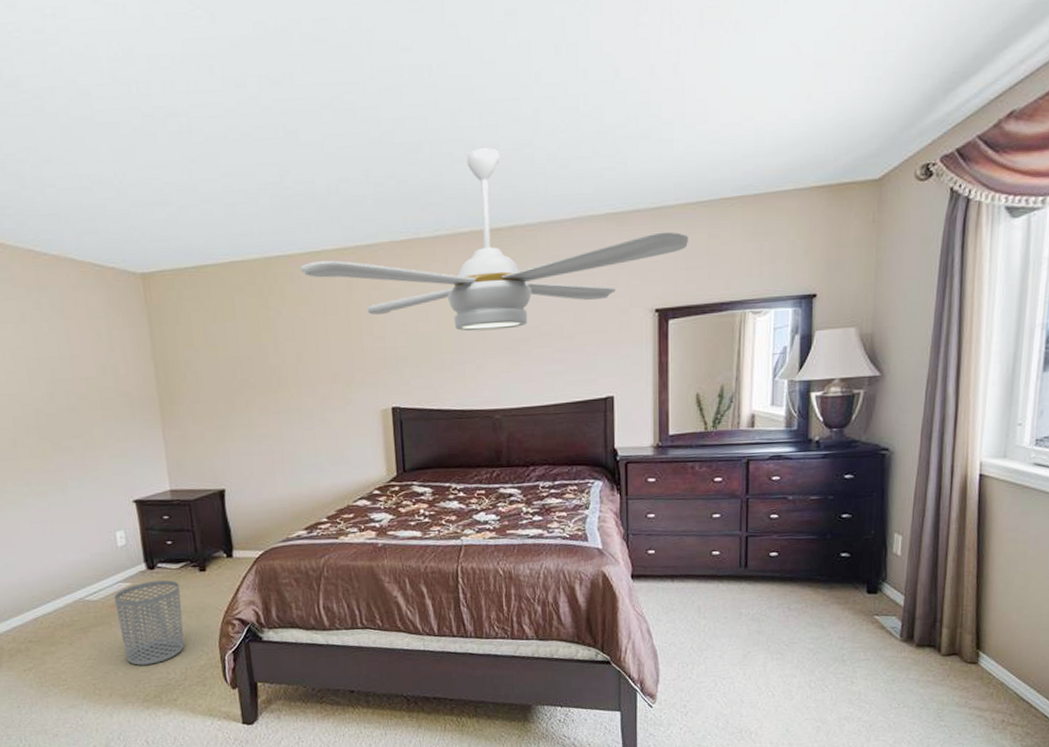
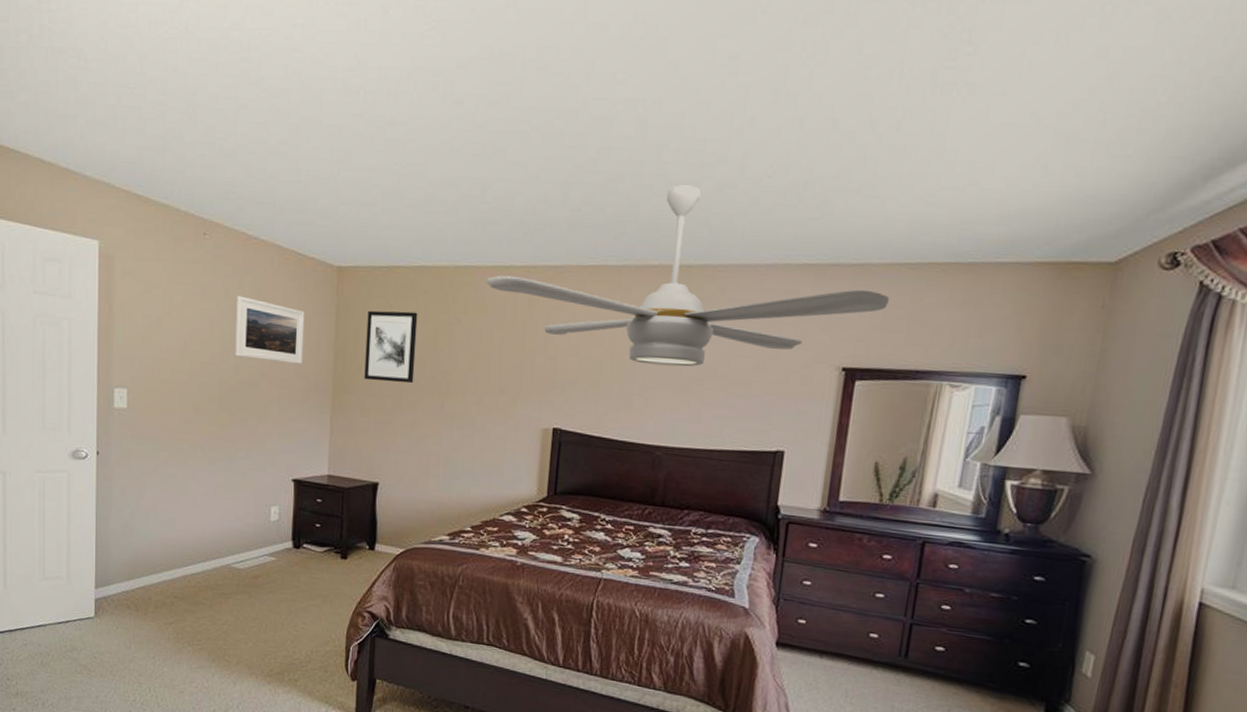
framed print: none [36,318,122,383] -> present [235,296,305,364]
waste bin: present [114,580,185,665] -> none [257,559,320,641]
wall art: none [182,310,243,387] -> present [364,310,418,384]

